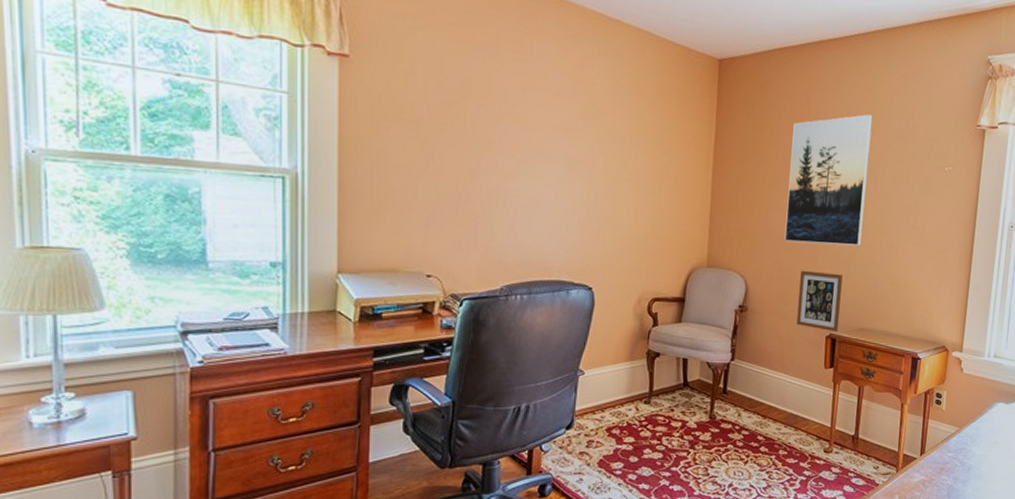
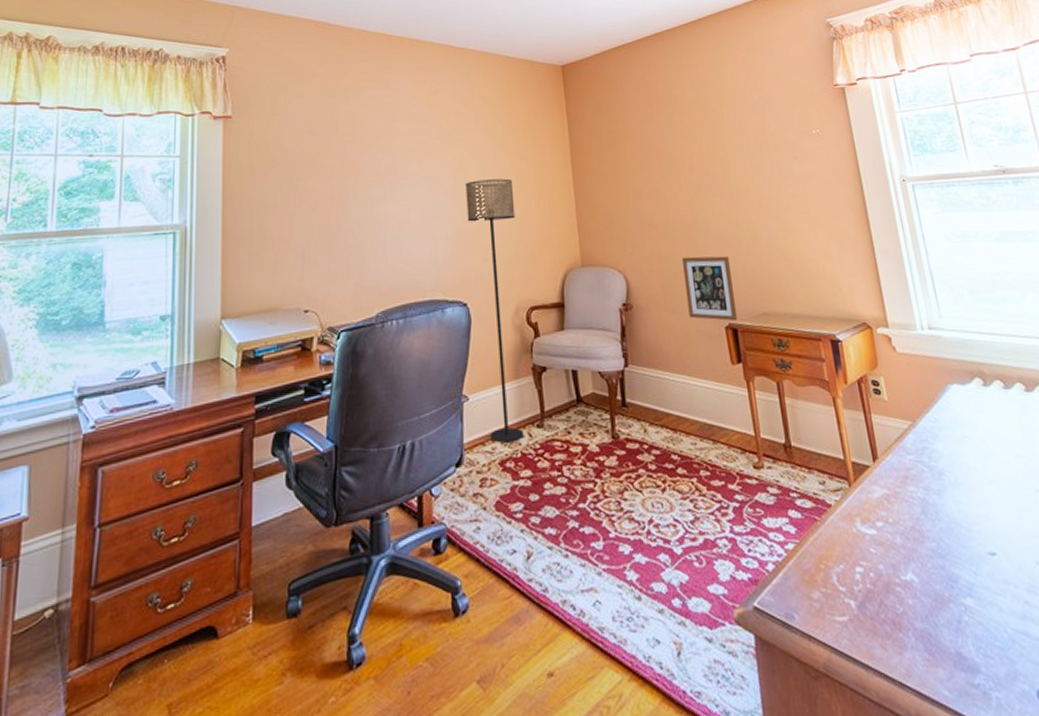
floor lamp: none [601,168,652,413] -> present [465,178,524,443]
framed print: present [784,114,873,246] -> none [645,91,741,230]

